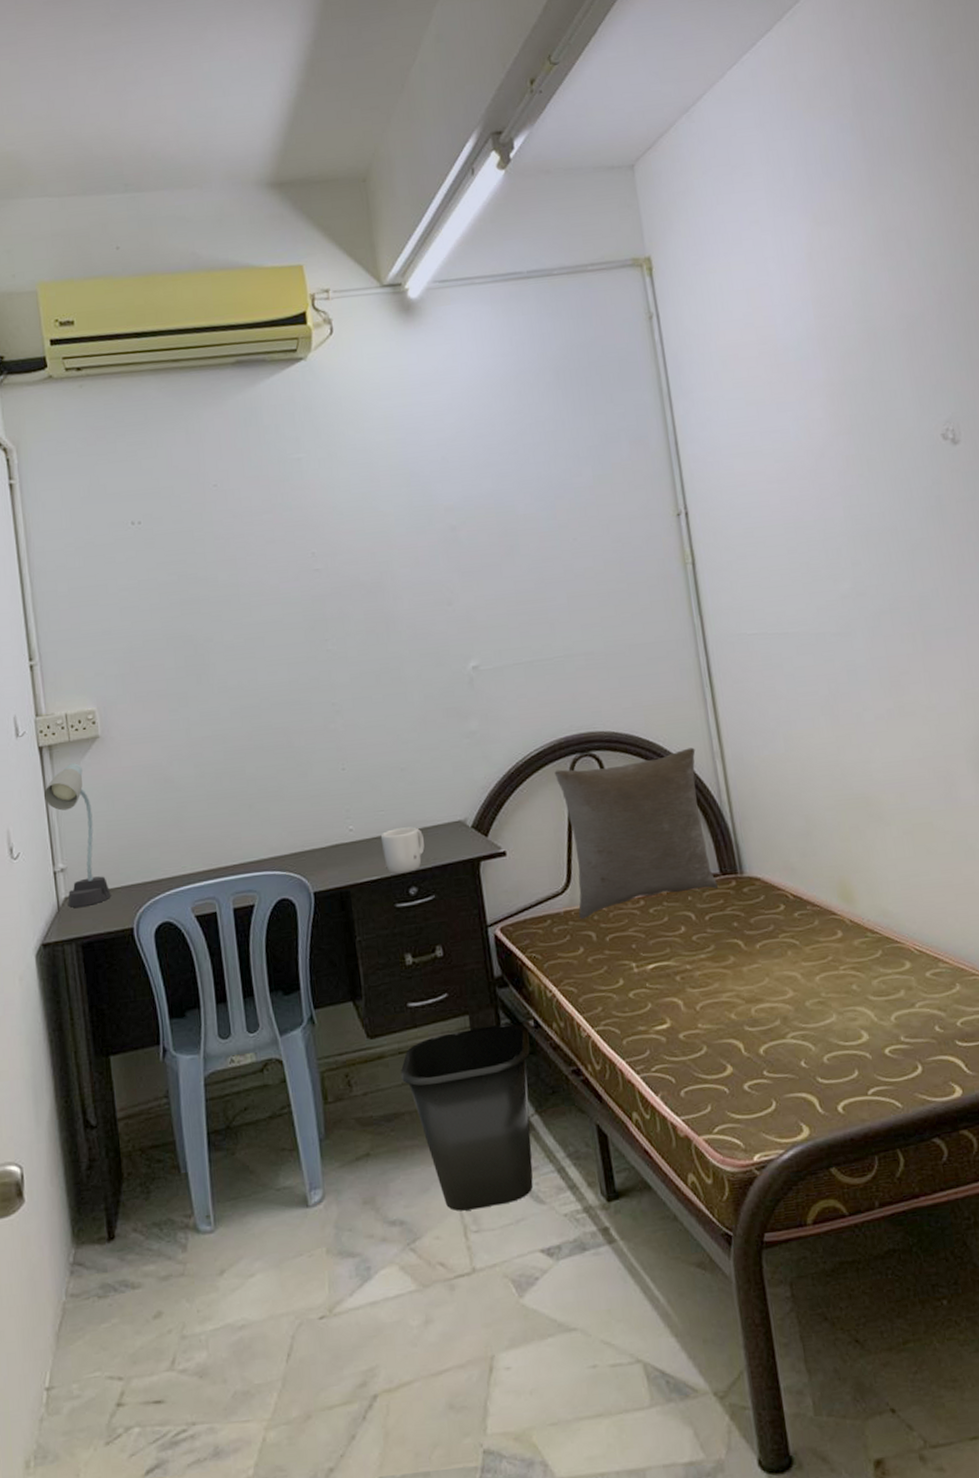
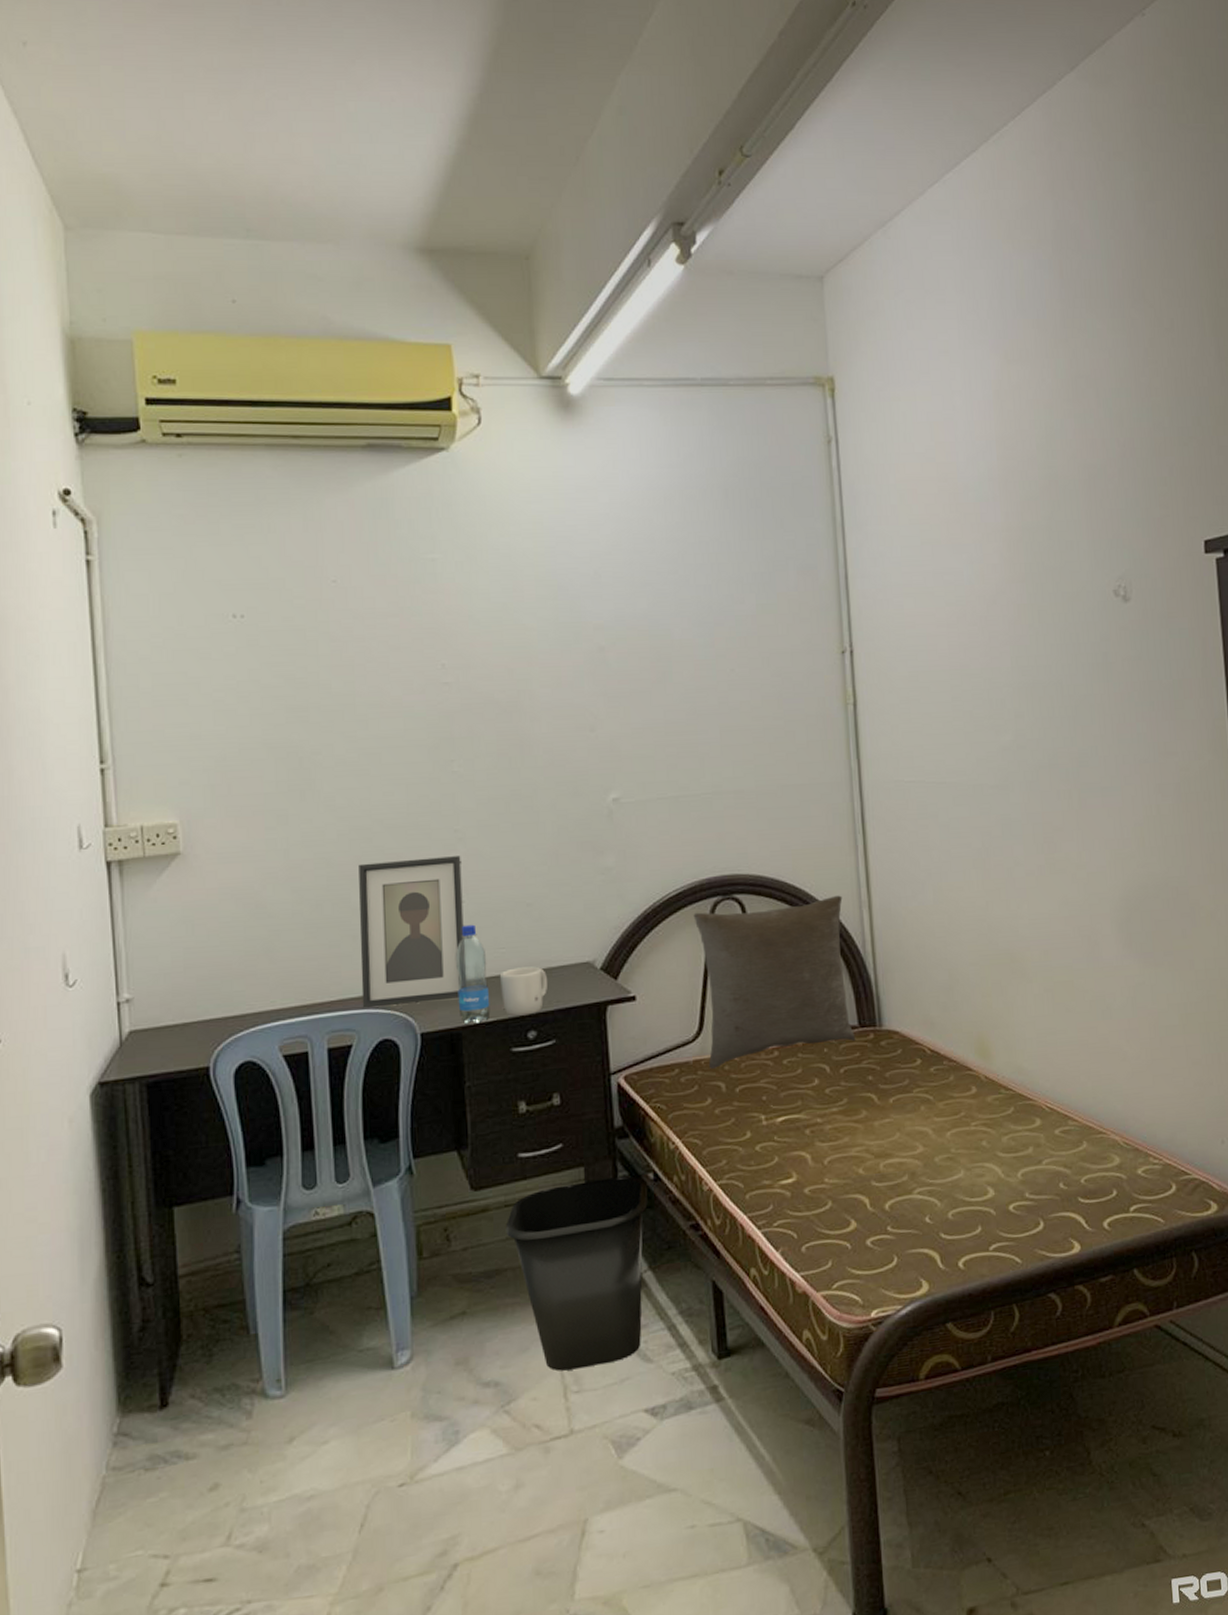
desk lamp: present [44,763,111,908] -> none [111,882,185,1043]
picture frame: none [250,727,347,871] -> present [359,856,465,1008]
bottle: none [339,789,375,883] -> present [455,924,491,1025]

